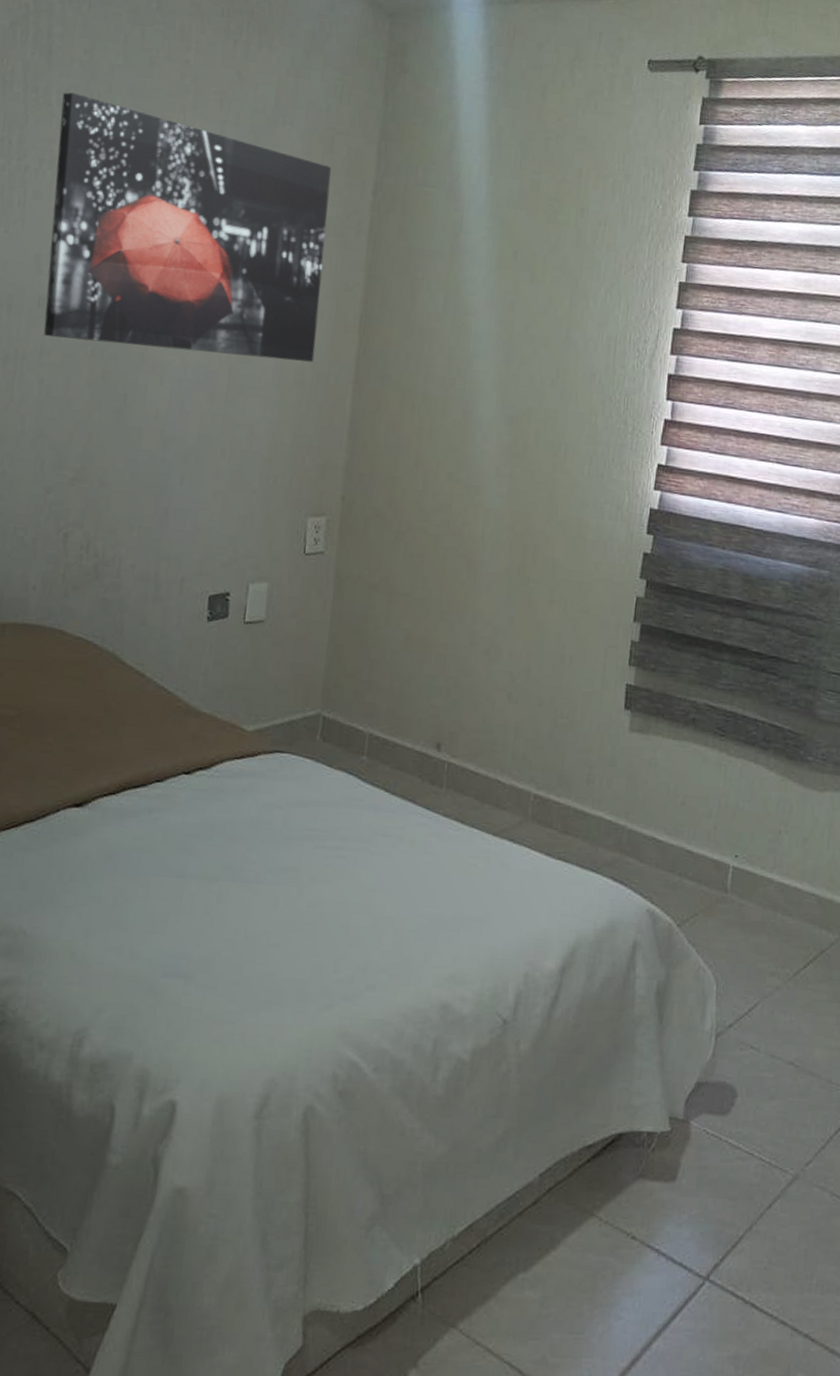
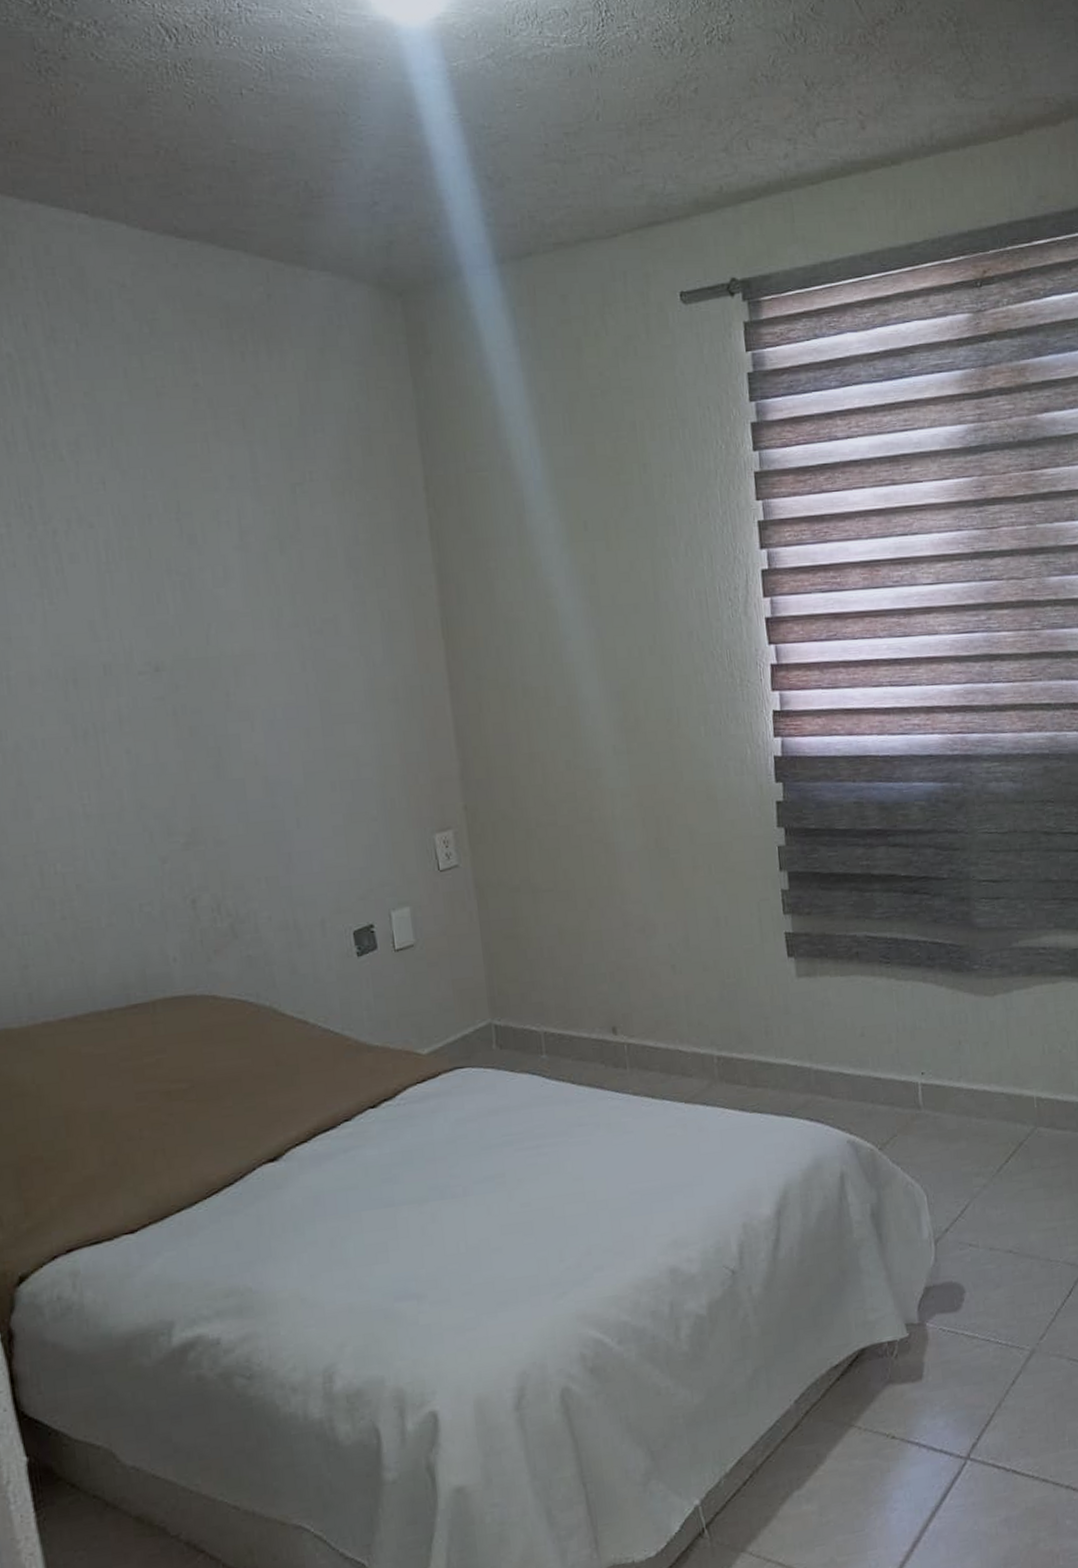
wall art: present [44,92,331,362] -> none [72,441,404,705]

